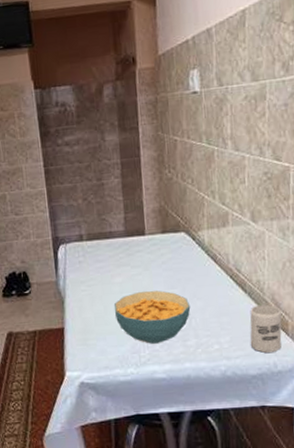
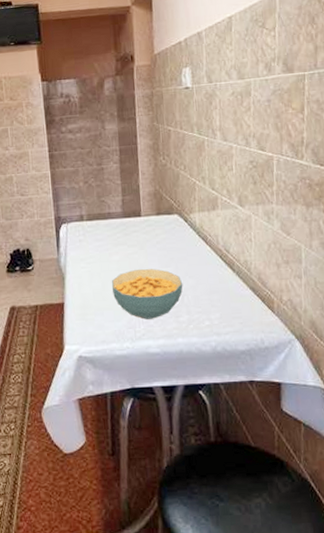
cup: present [250,304,282,353] -> none [238,283,268,329]

